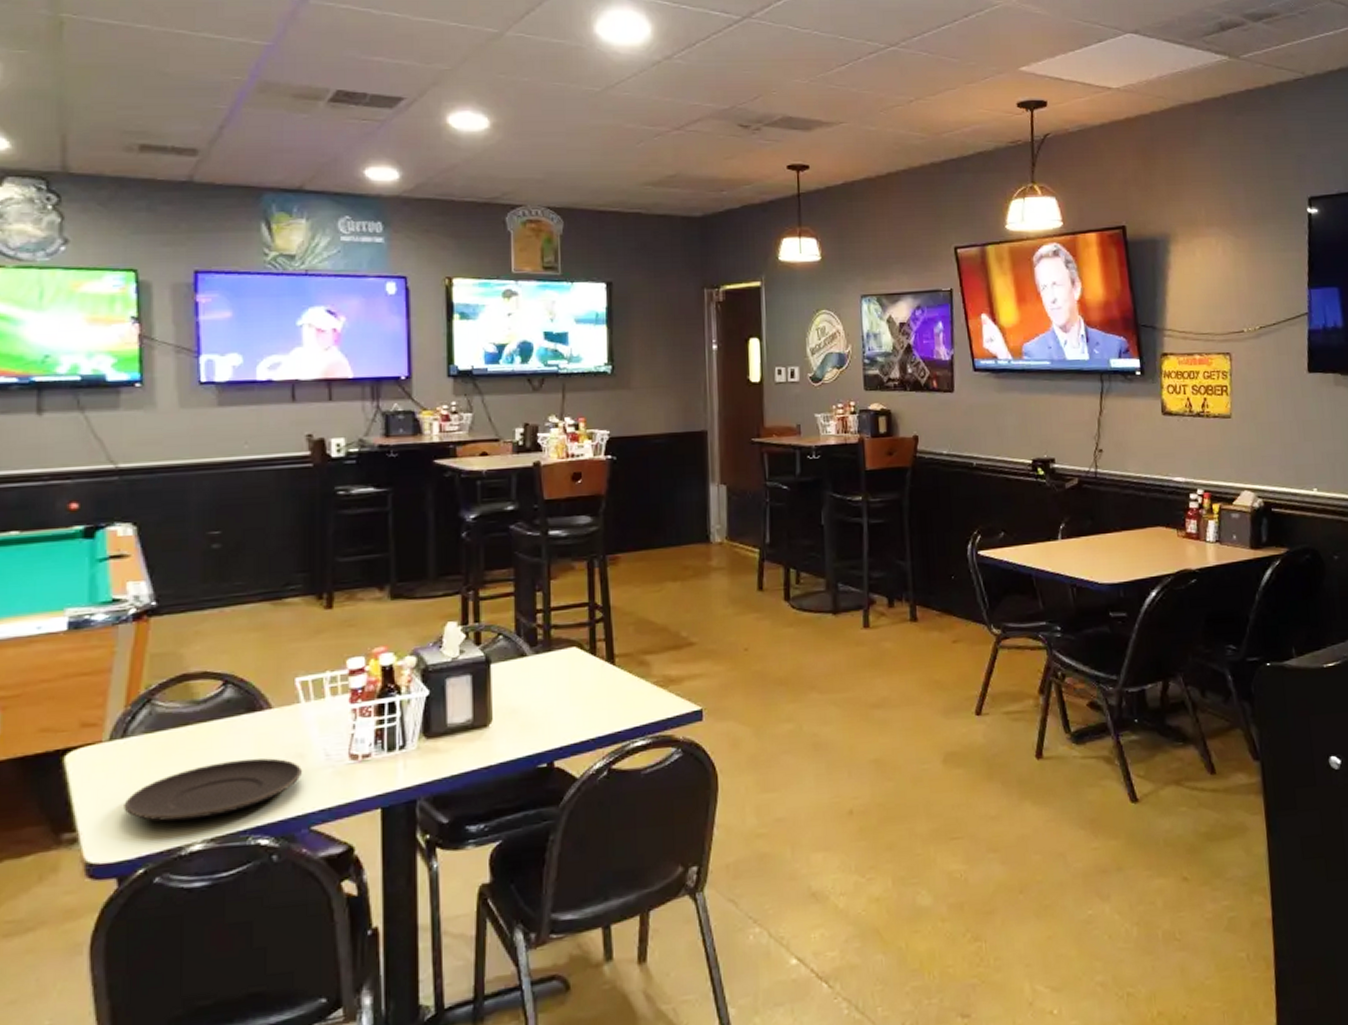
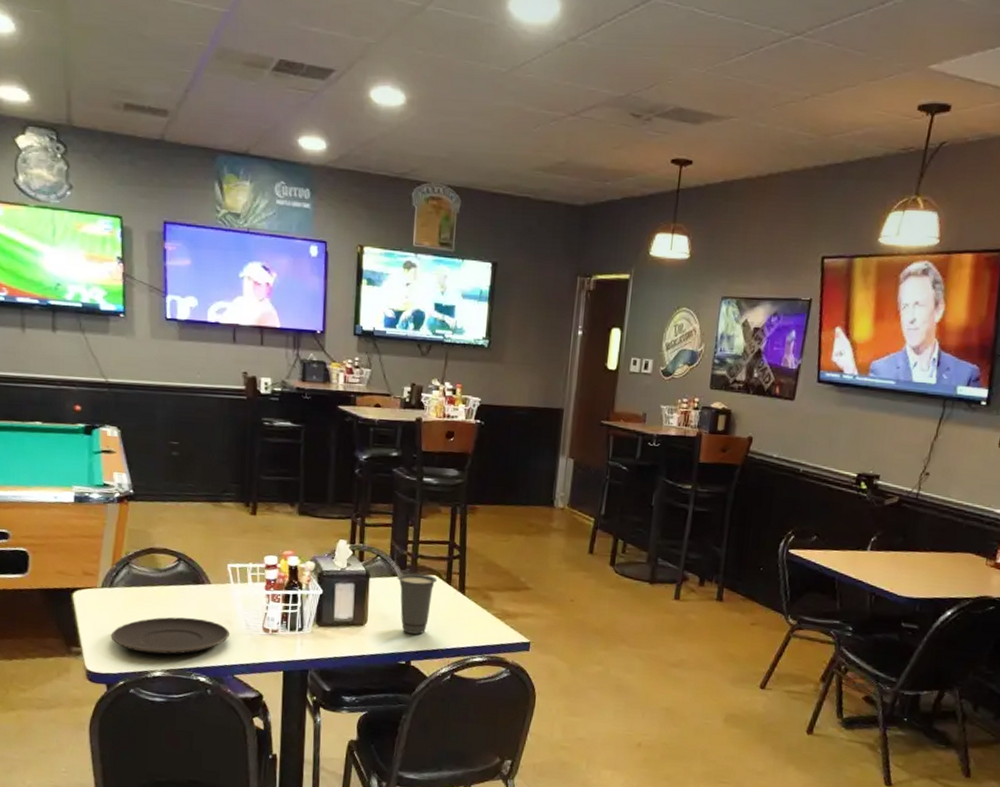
cup: none [527,647,579,727] -> present [397,573,438,635]

